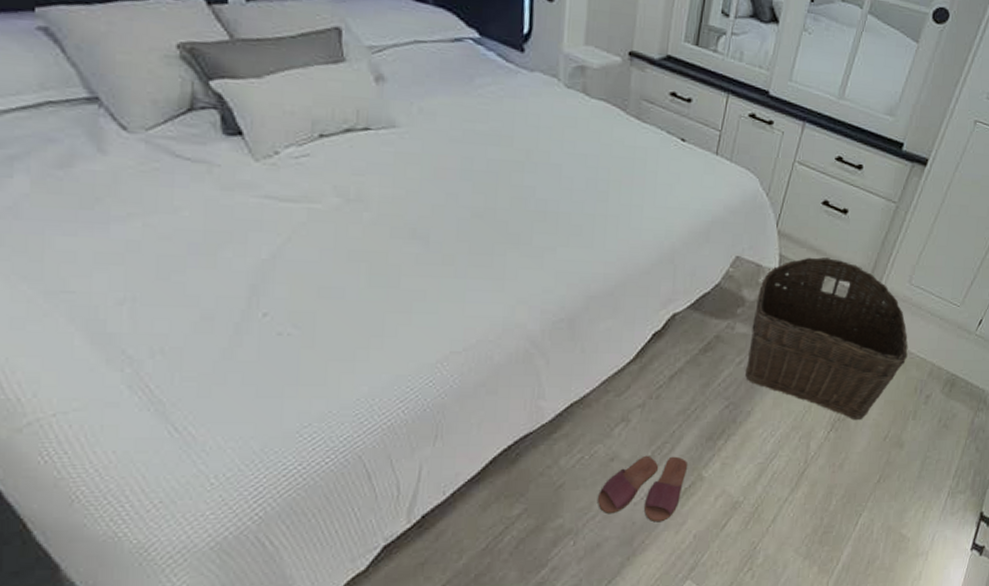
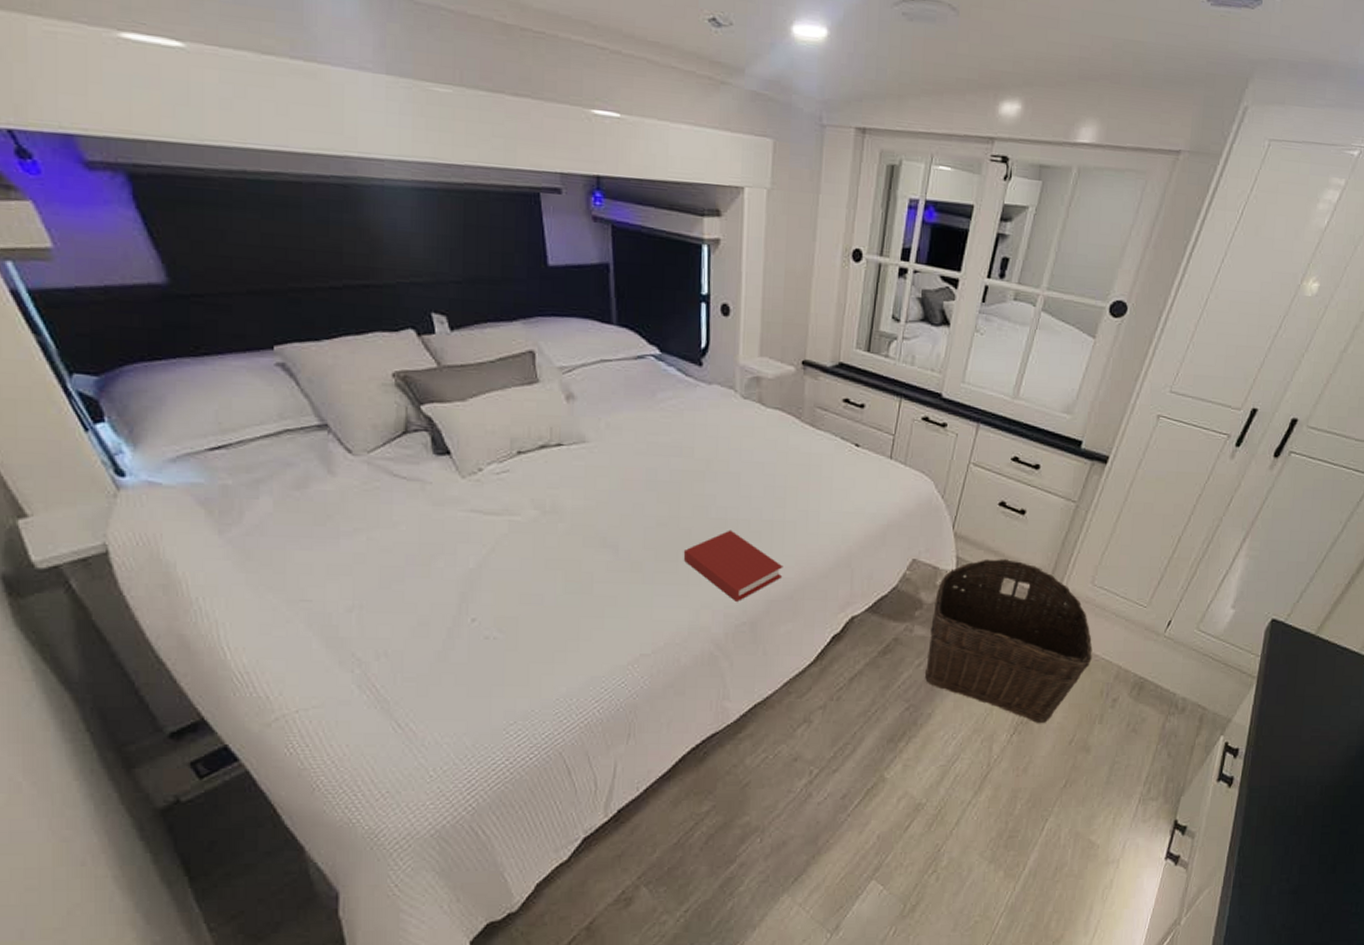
book: none [499,223,604,299] -> present [683,530,783,603]
slippers: present [598,455,687,522] -> none [783,756,869,822]

